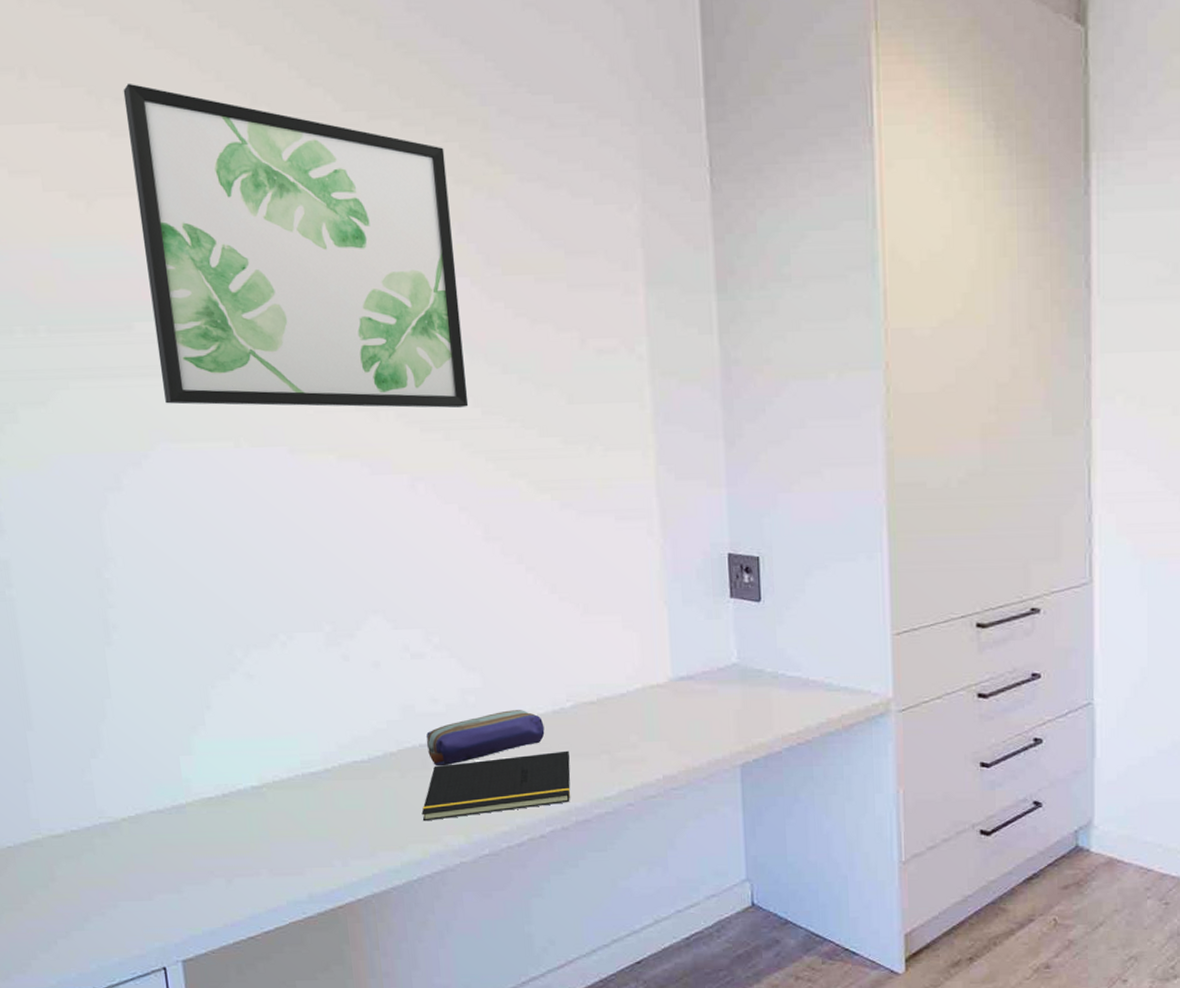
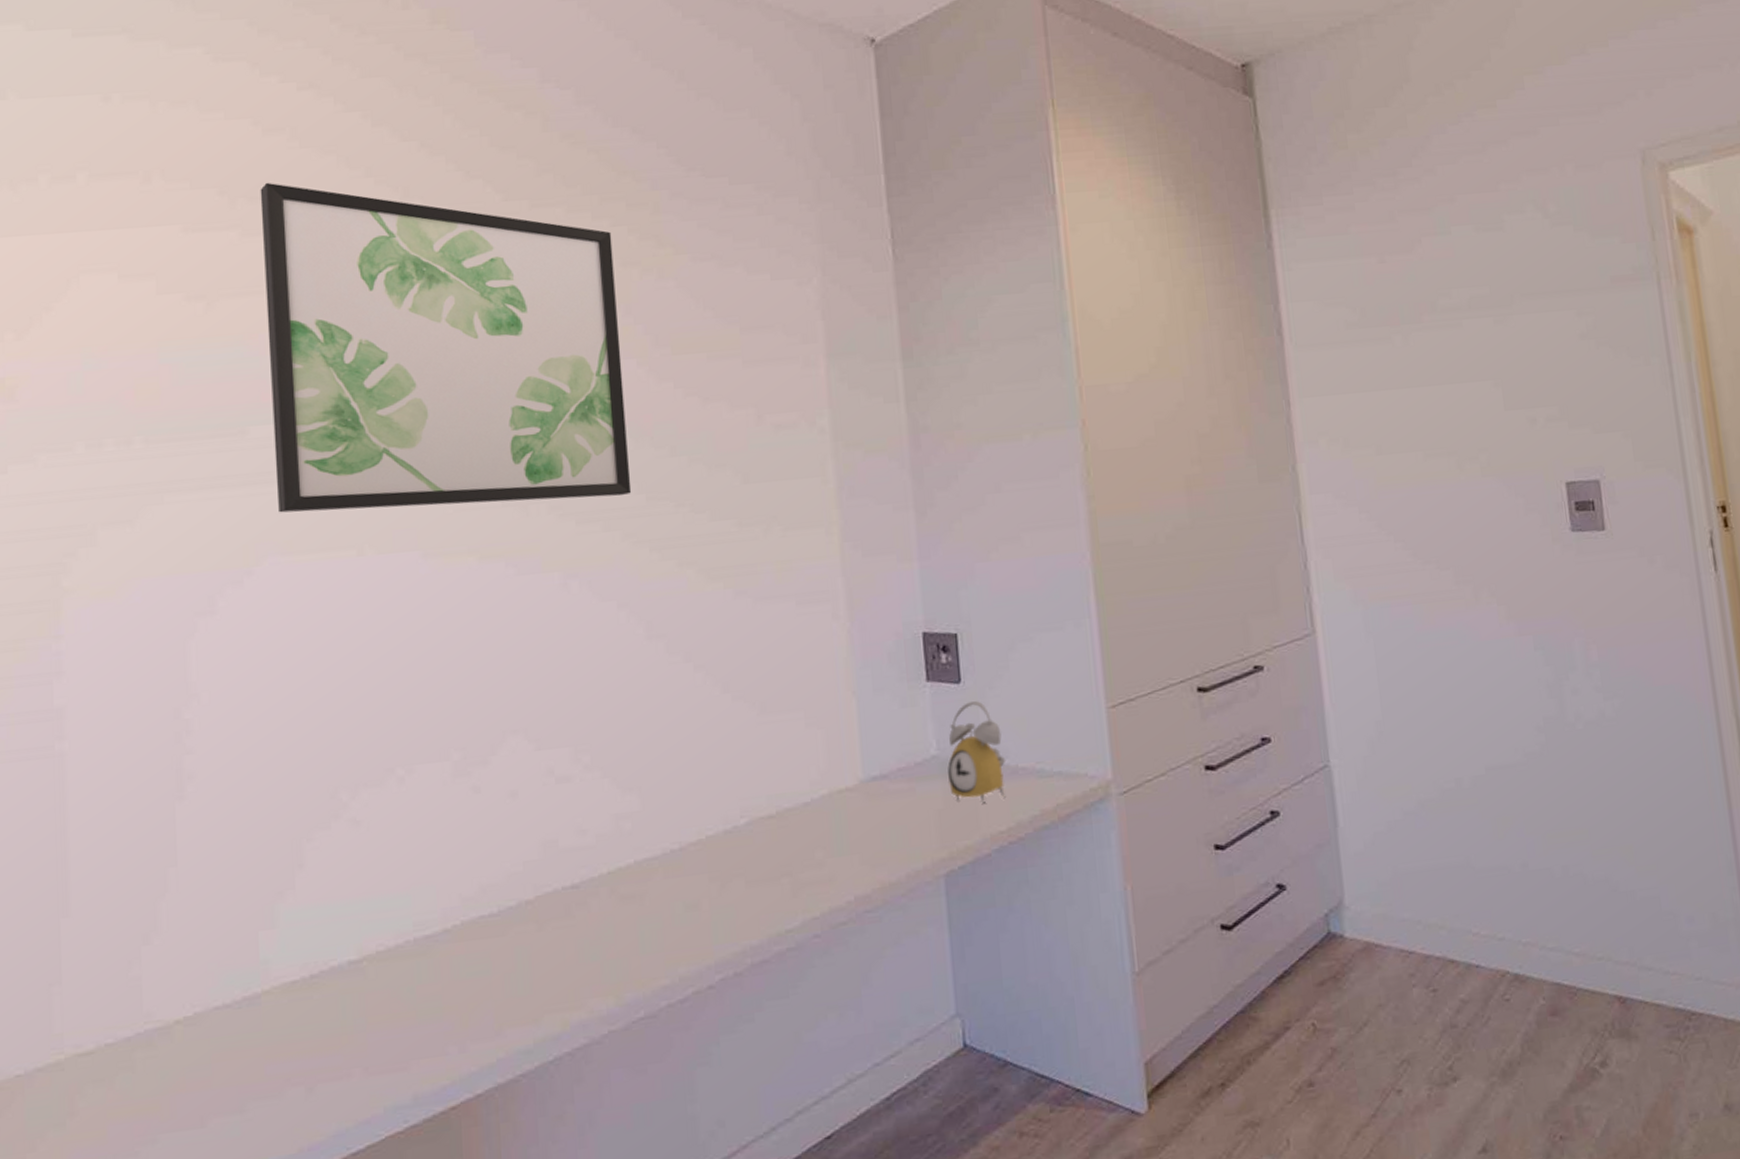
notepad: present [421,750,571,822] -> none [562,877,745,984]
pencil case: present [426,710,545,766] -> none [571,833,714,912]
alarm clock: none [746,619,799,708] -> present [947,701,1006,804]

